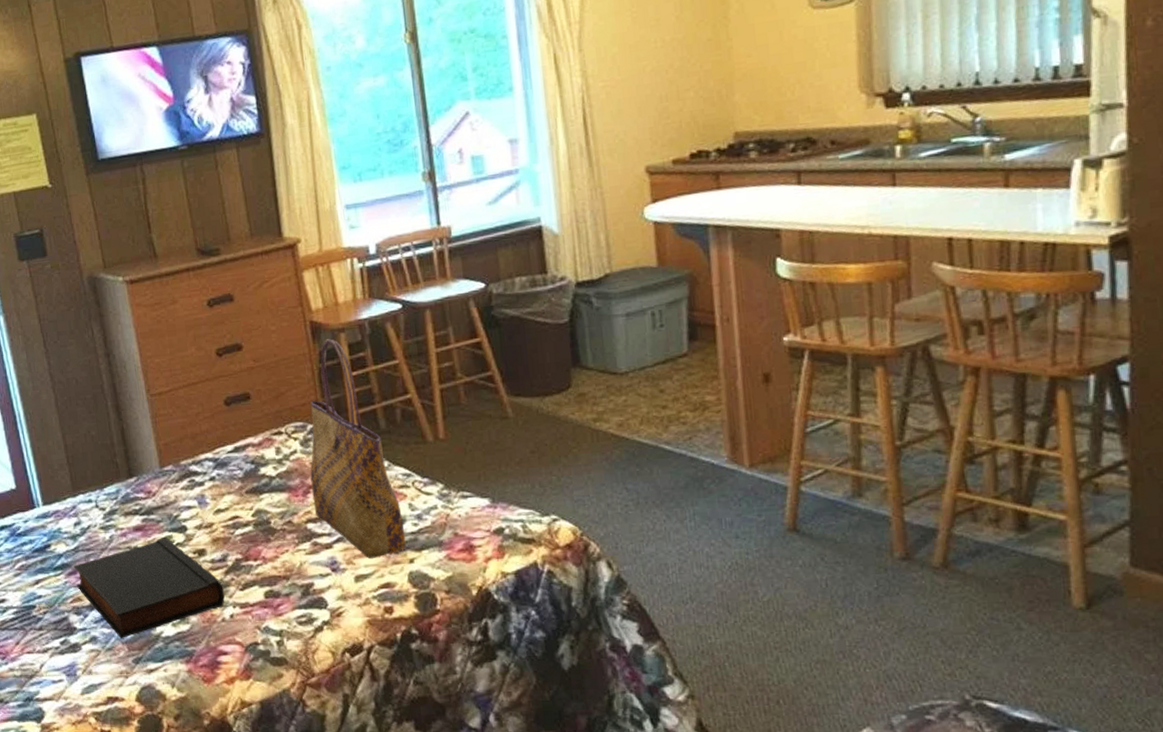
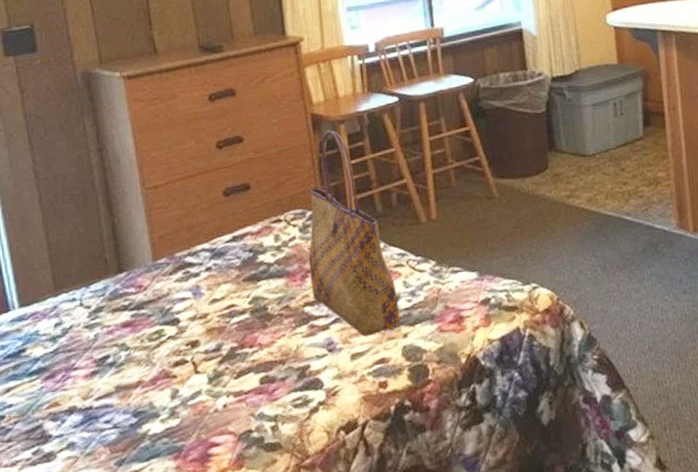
book: present [74,537,225,638] -> none [52,331,218,441]

